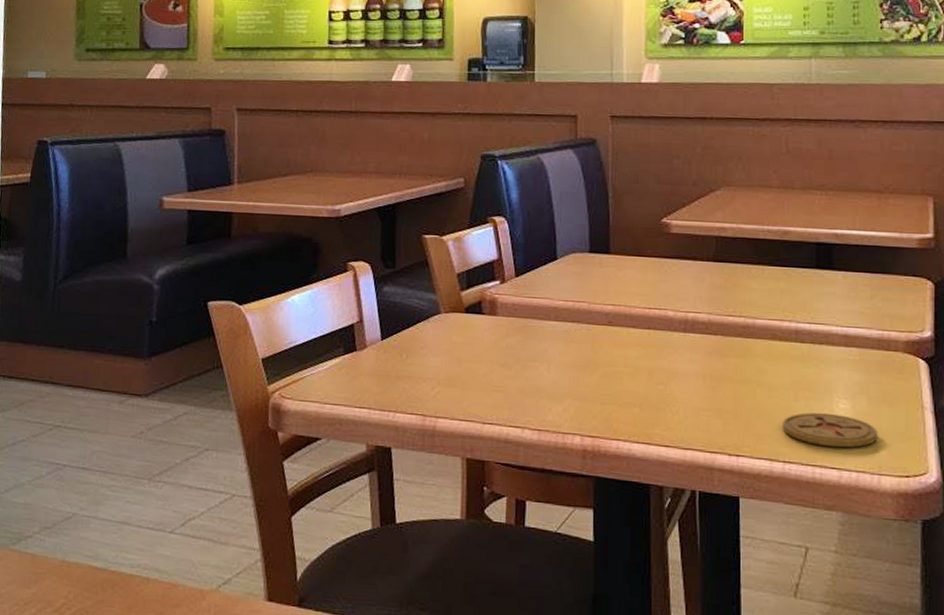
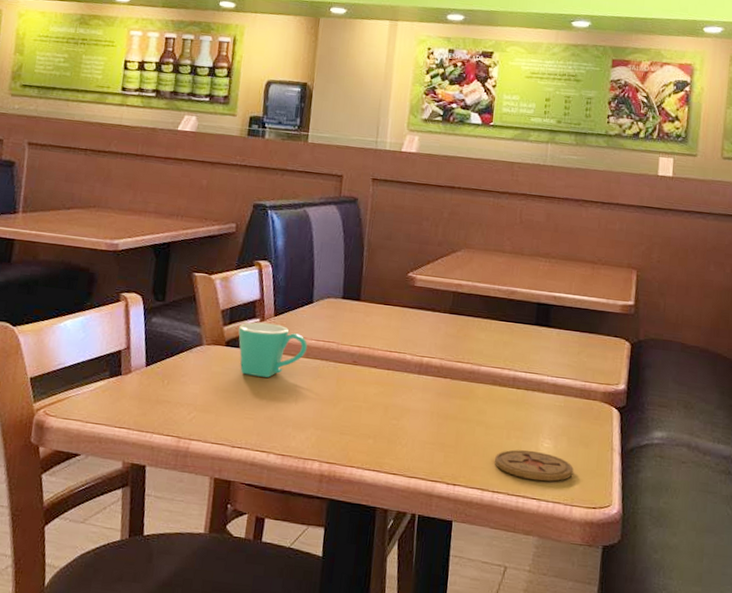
mug: none [478,284,556,345] -> present [238,322,308,378]

